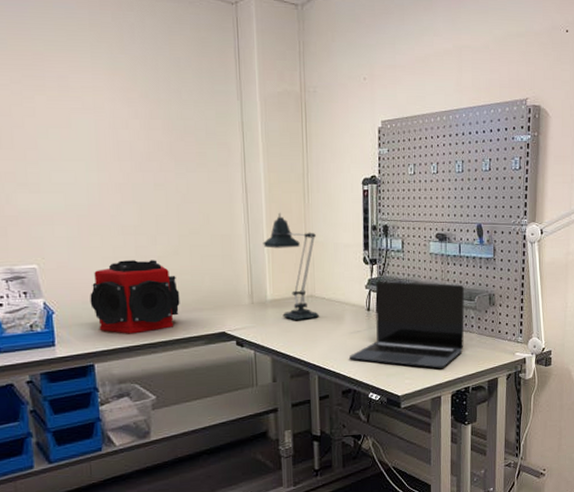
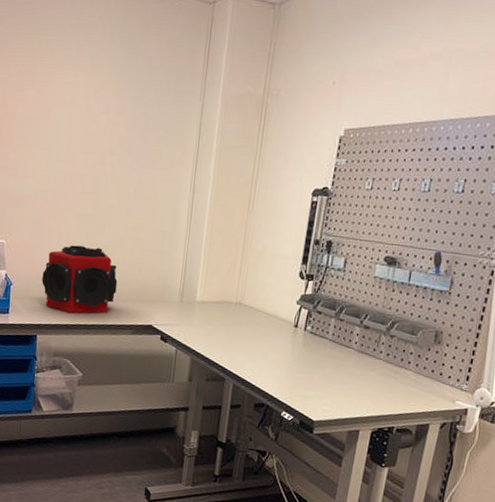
desk lamp: present [263,212,320,321] -> none [201,215,255,326]
laptop: present [348,280,465,368] -> none [267,299,407,402]

